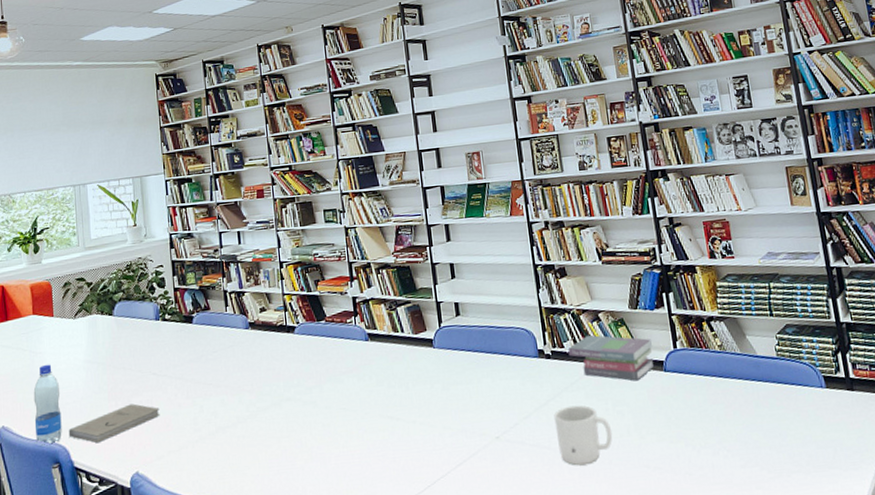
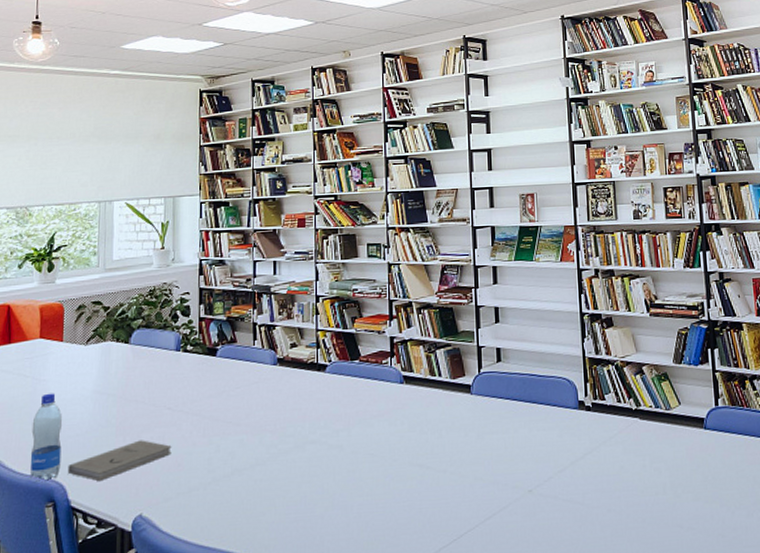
mug: present [554,405,613,466] -> none [590,460,648,523]
books: present [567,334,655,381] -> none [609,388,695,438]

